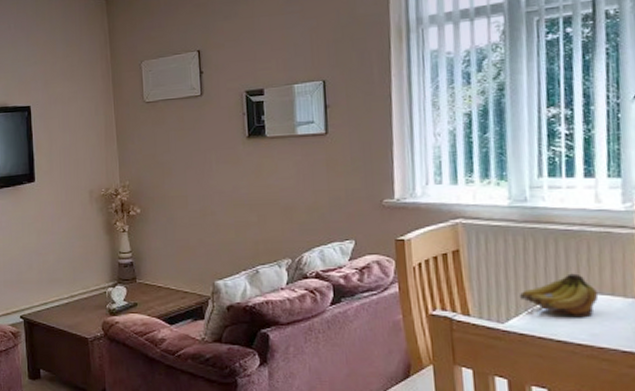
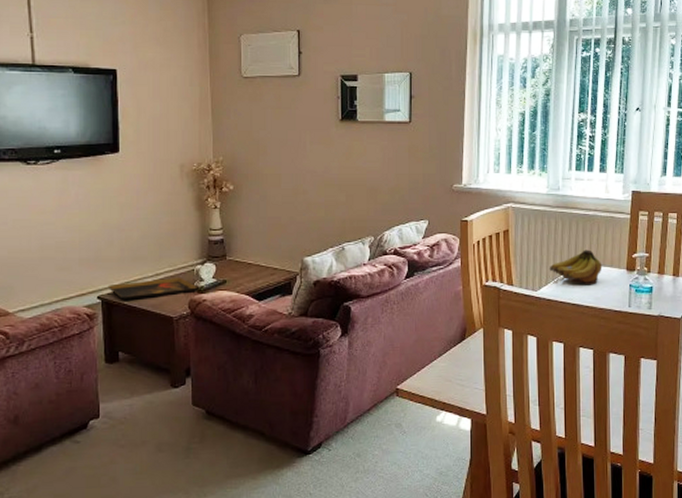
decorative tray: none [28,300,110,321] -> present [107,278,197,301]

